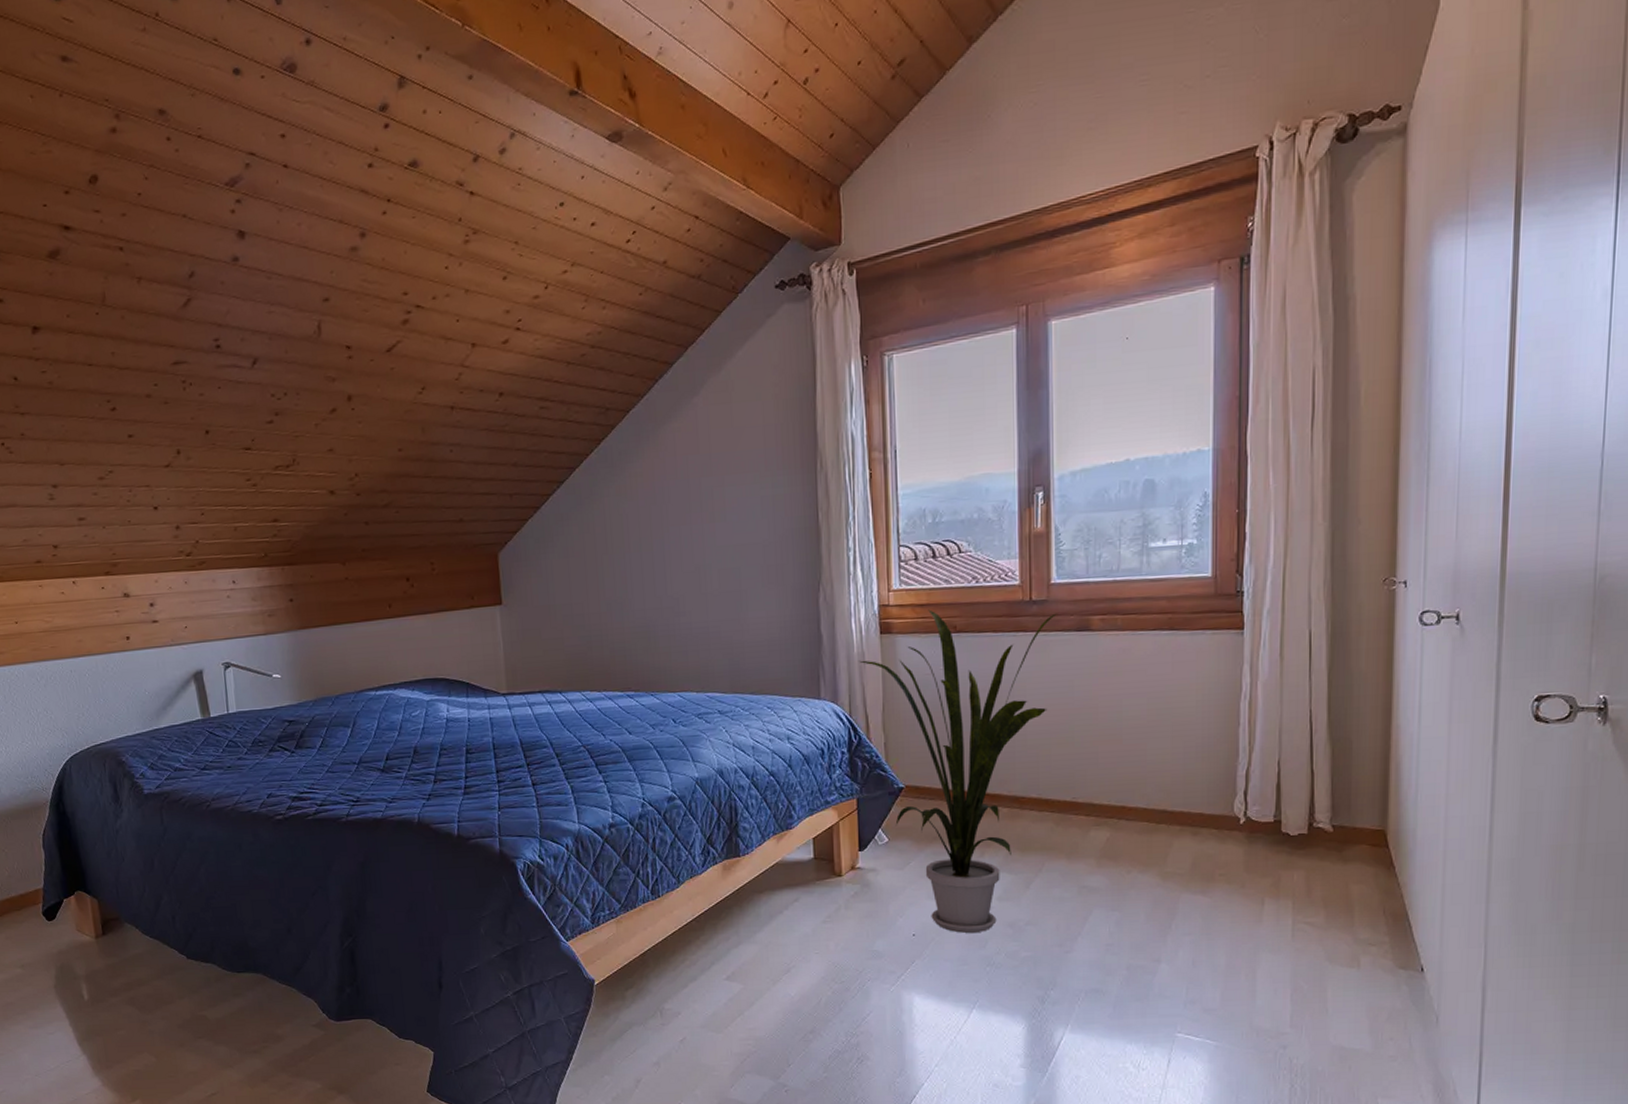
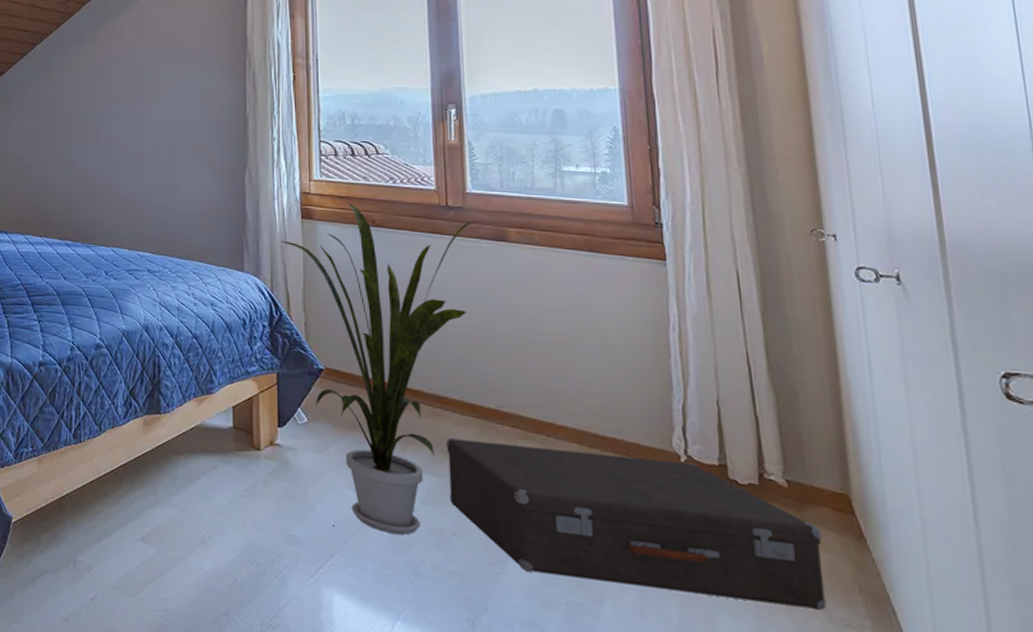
suitcase: none [1023,824,1357,946] -> present [446,437,827,611]

